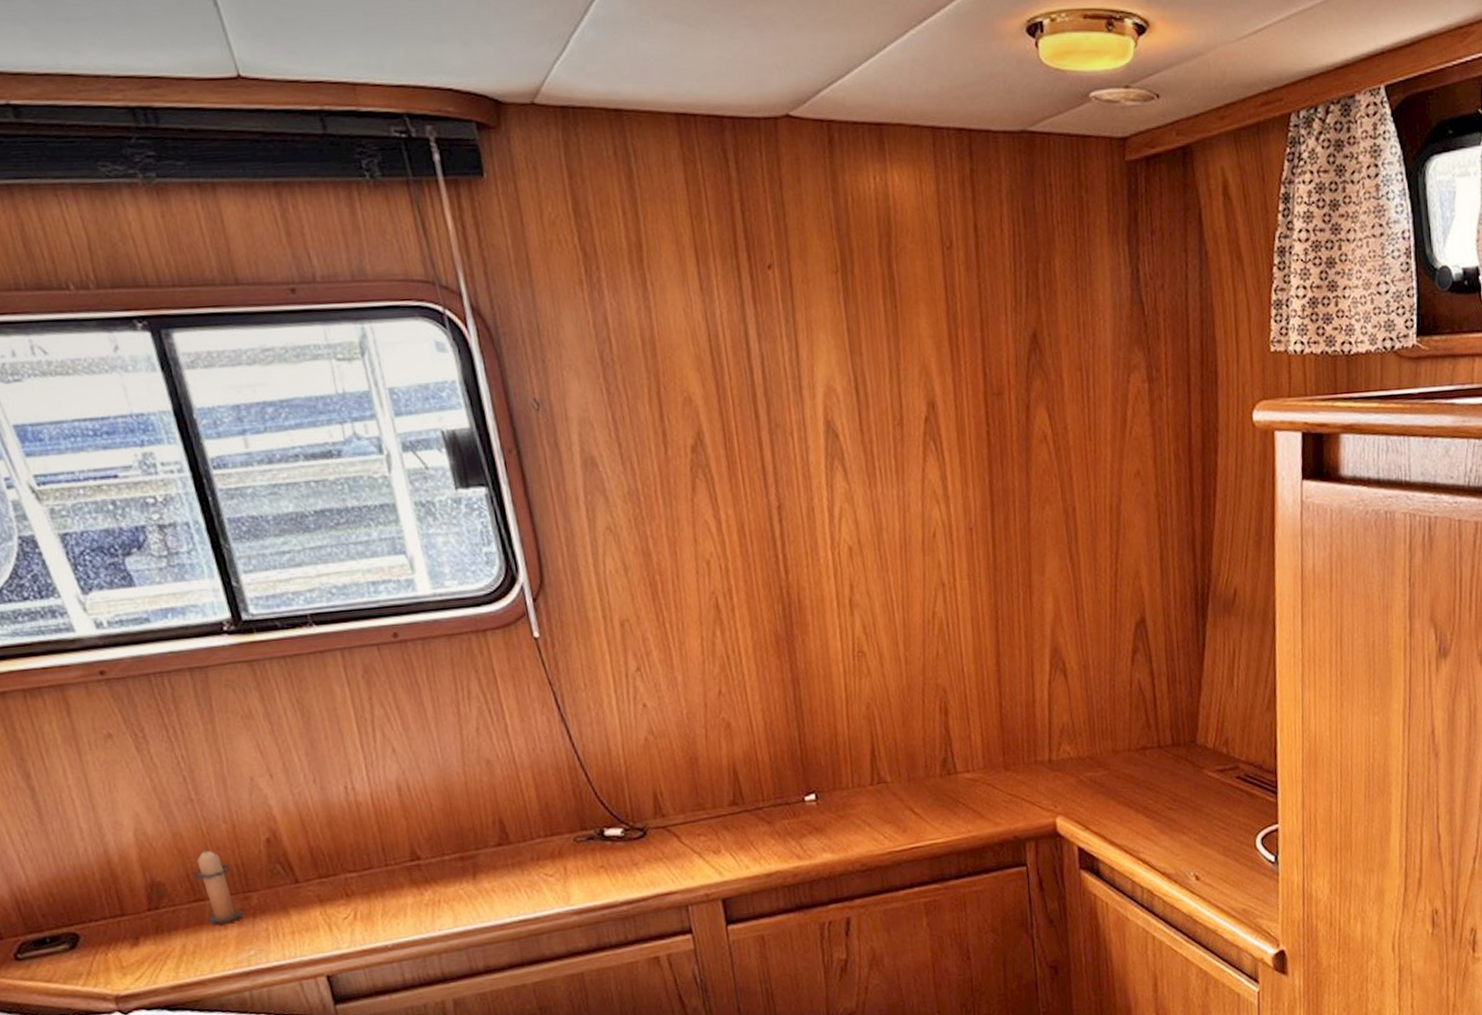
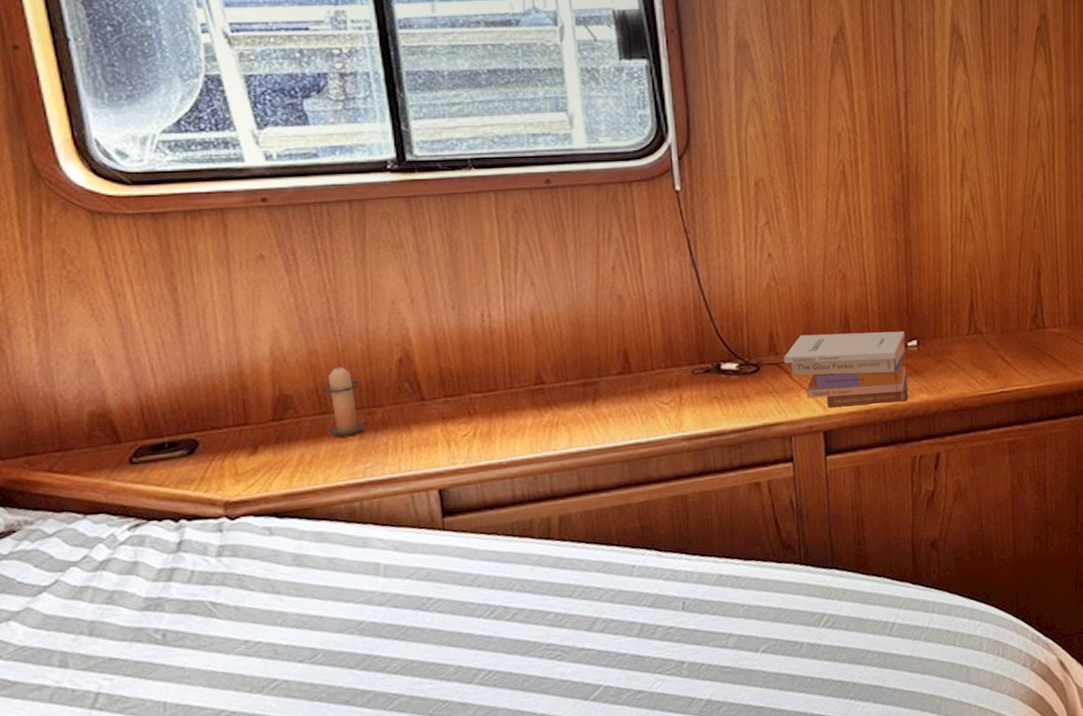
books: none [671,784,810,873] -> present [784,331,908,408]

